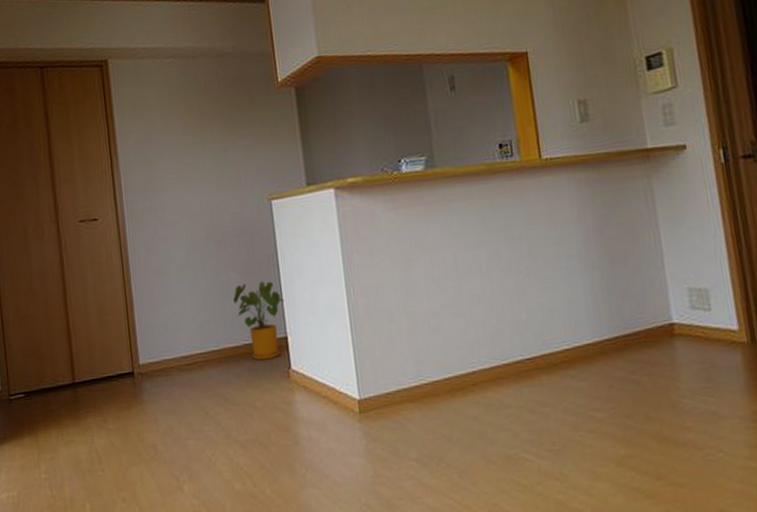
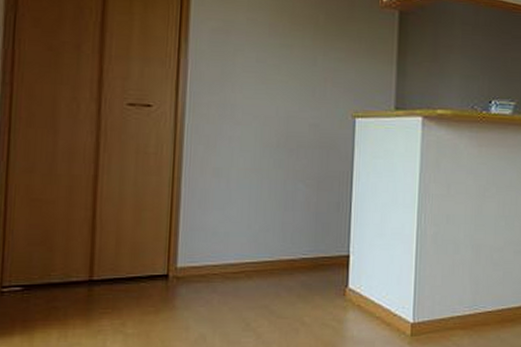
house plant: present [233,281,284,361] -> none [297,196,352,276]

